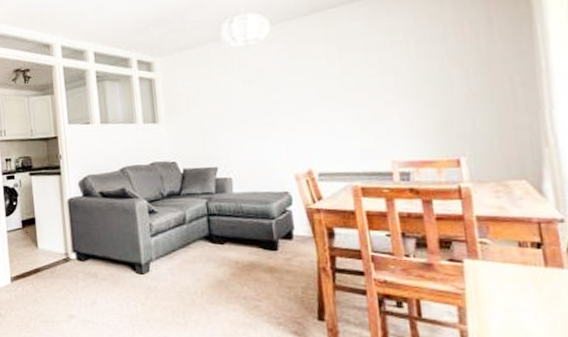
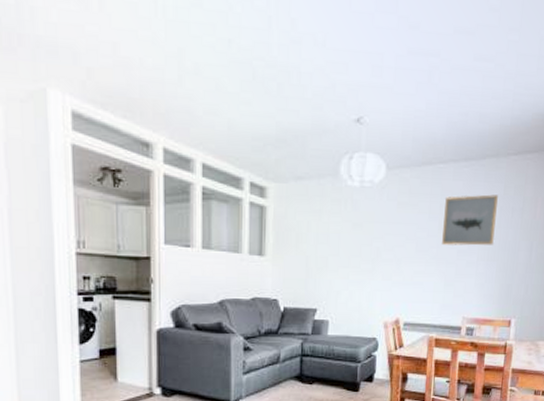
wall art: none [343,27,415,87] -> present [442,194,498,246]

